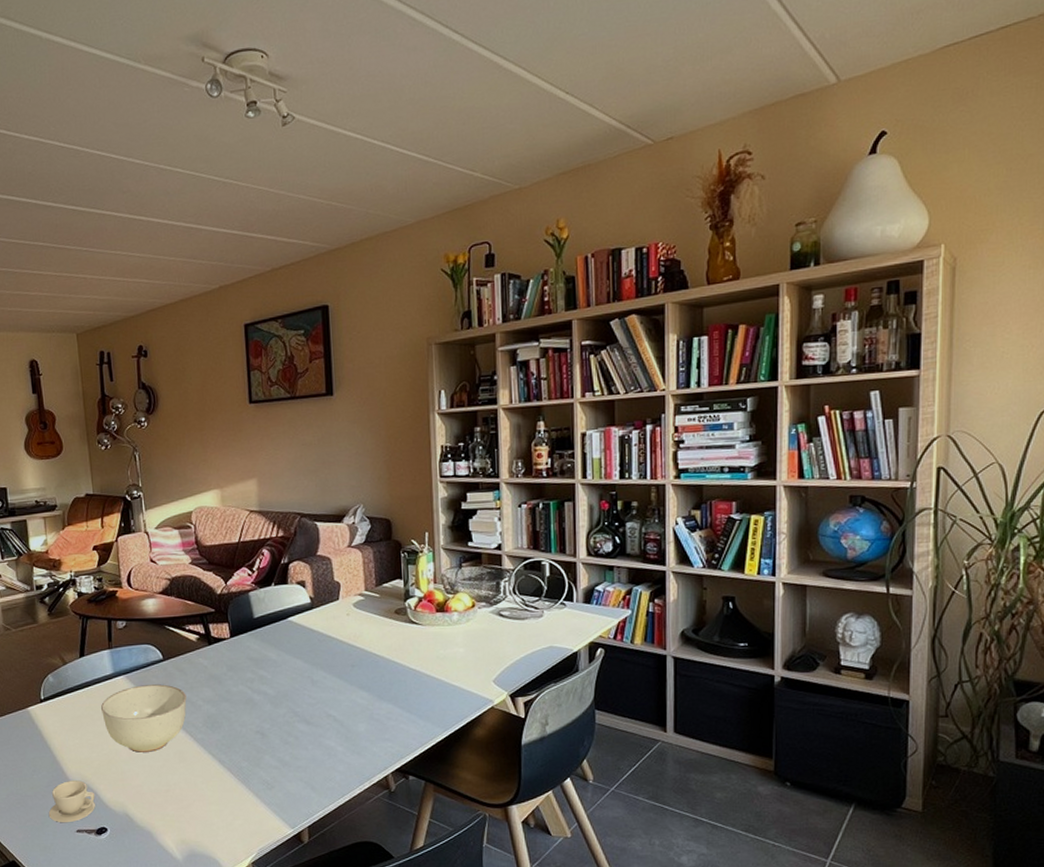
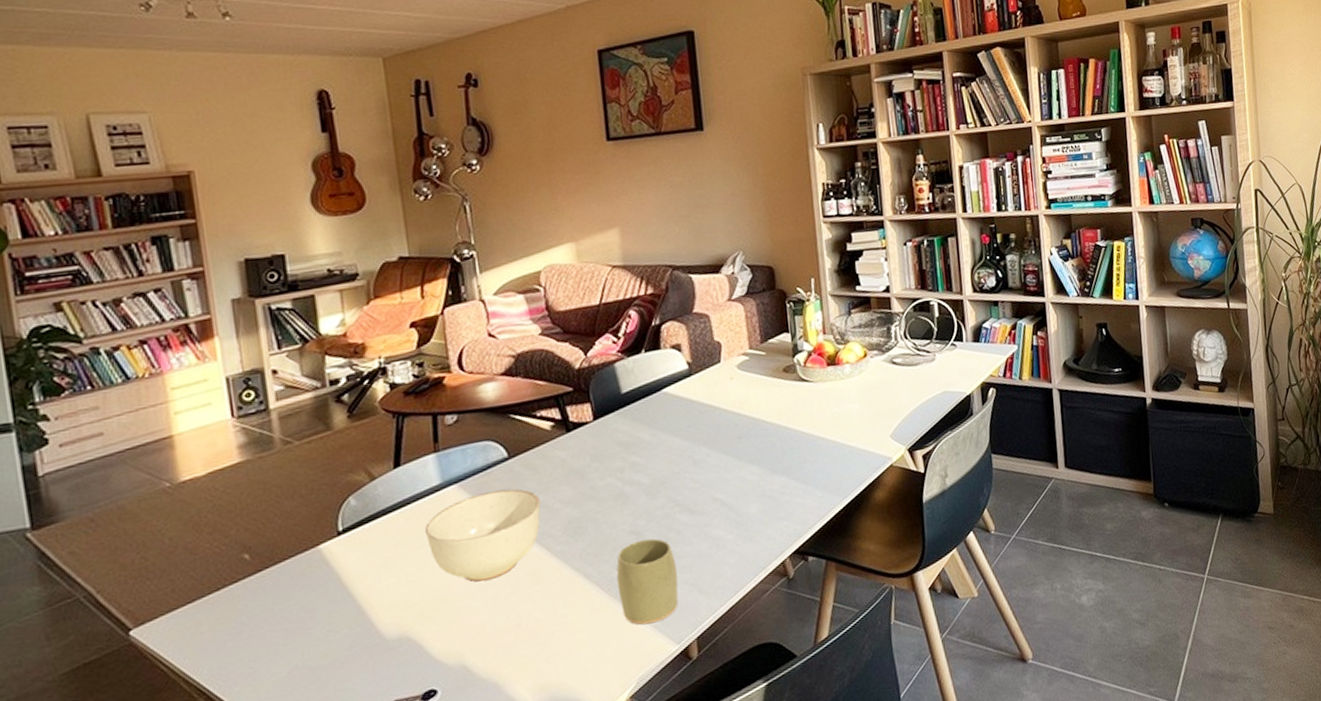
teacup: present [48,780,95,823] -> none [351,632,420,696]
mug: none [244,739,295,808] -> present [616,538,679,625]

